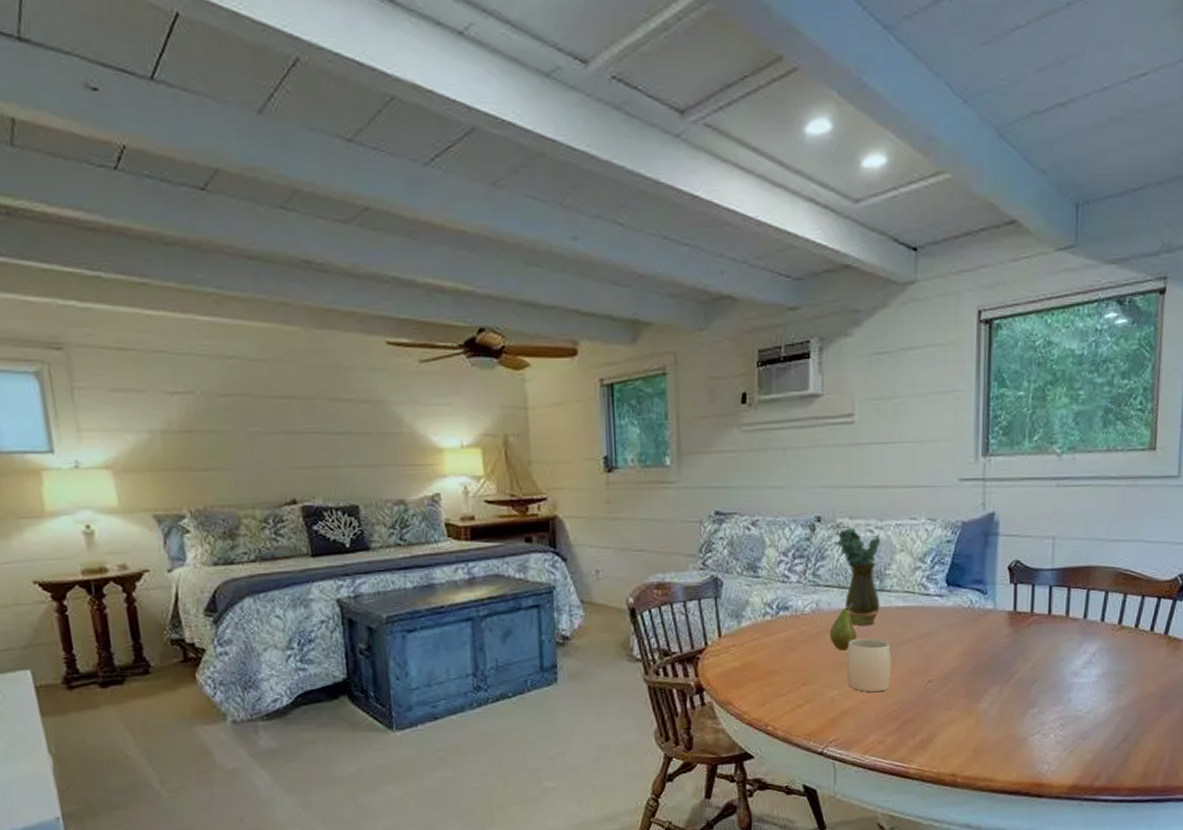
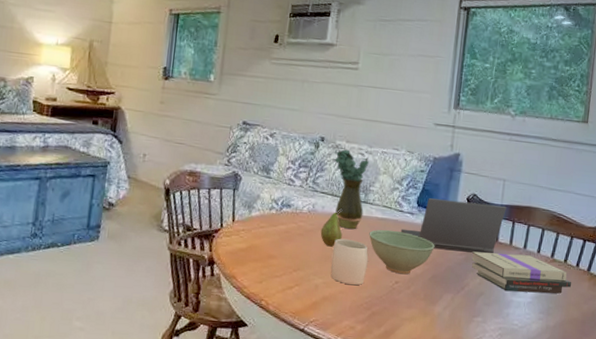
bowl: none [890,619,973,671] -> present [369,229,435,275]
laptop computer: none [928,569,1059,634] -> present [400,198,507,254]
books: none [1020,626,1145,673] -> present [471,251,571,294]

